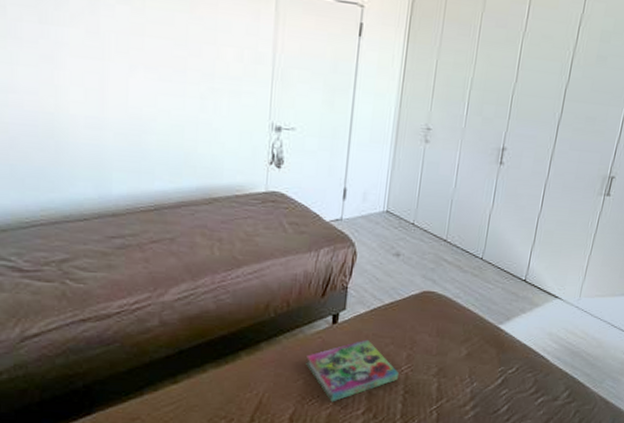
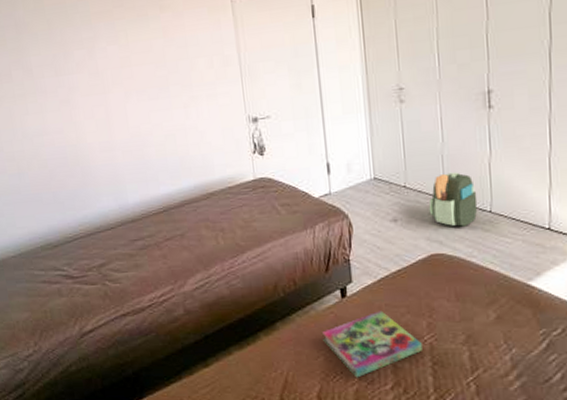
backpack: none [430,217,474,269] -> present [429,172,478,227]

